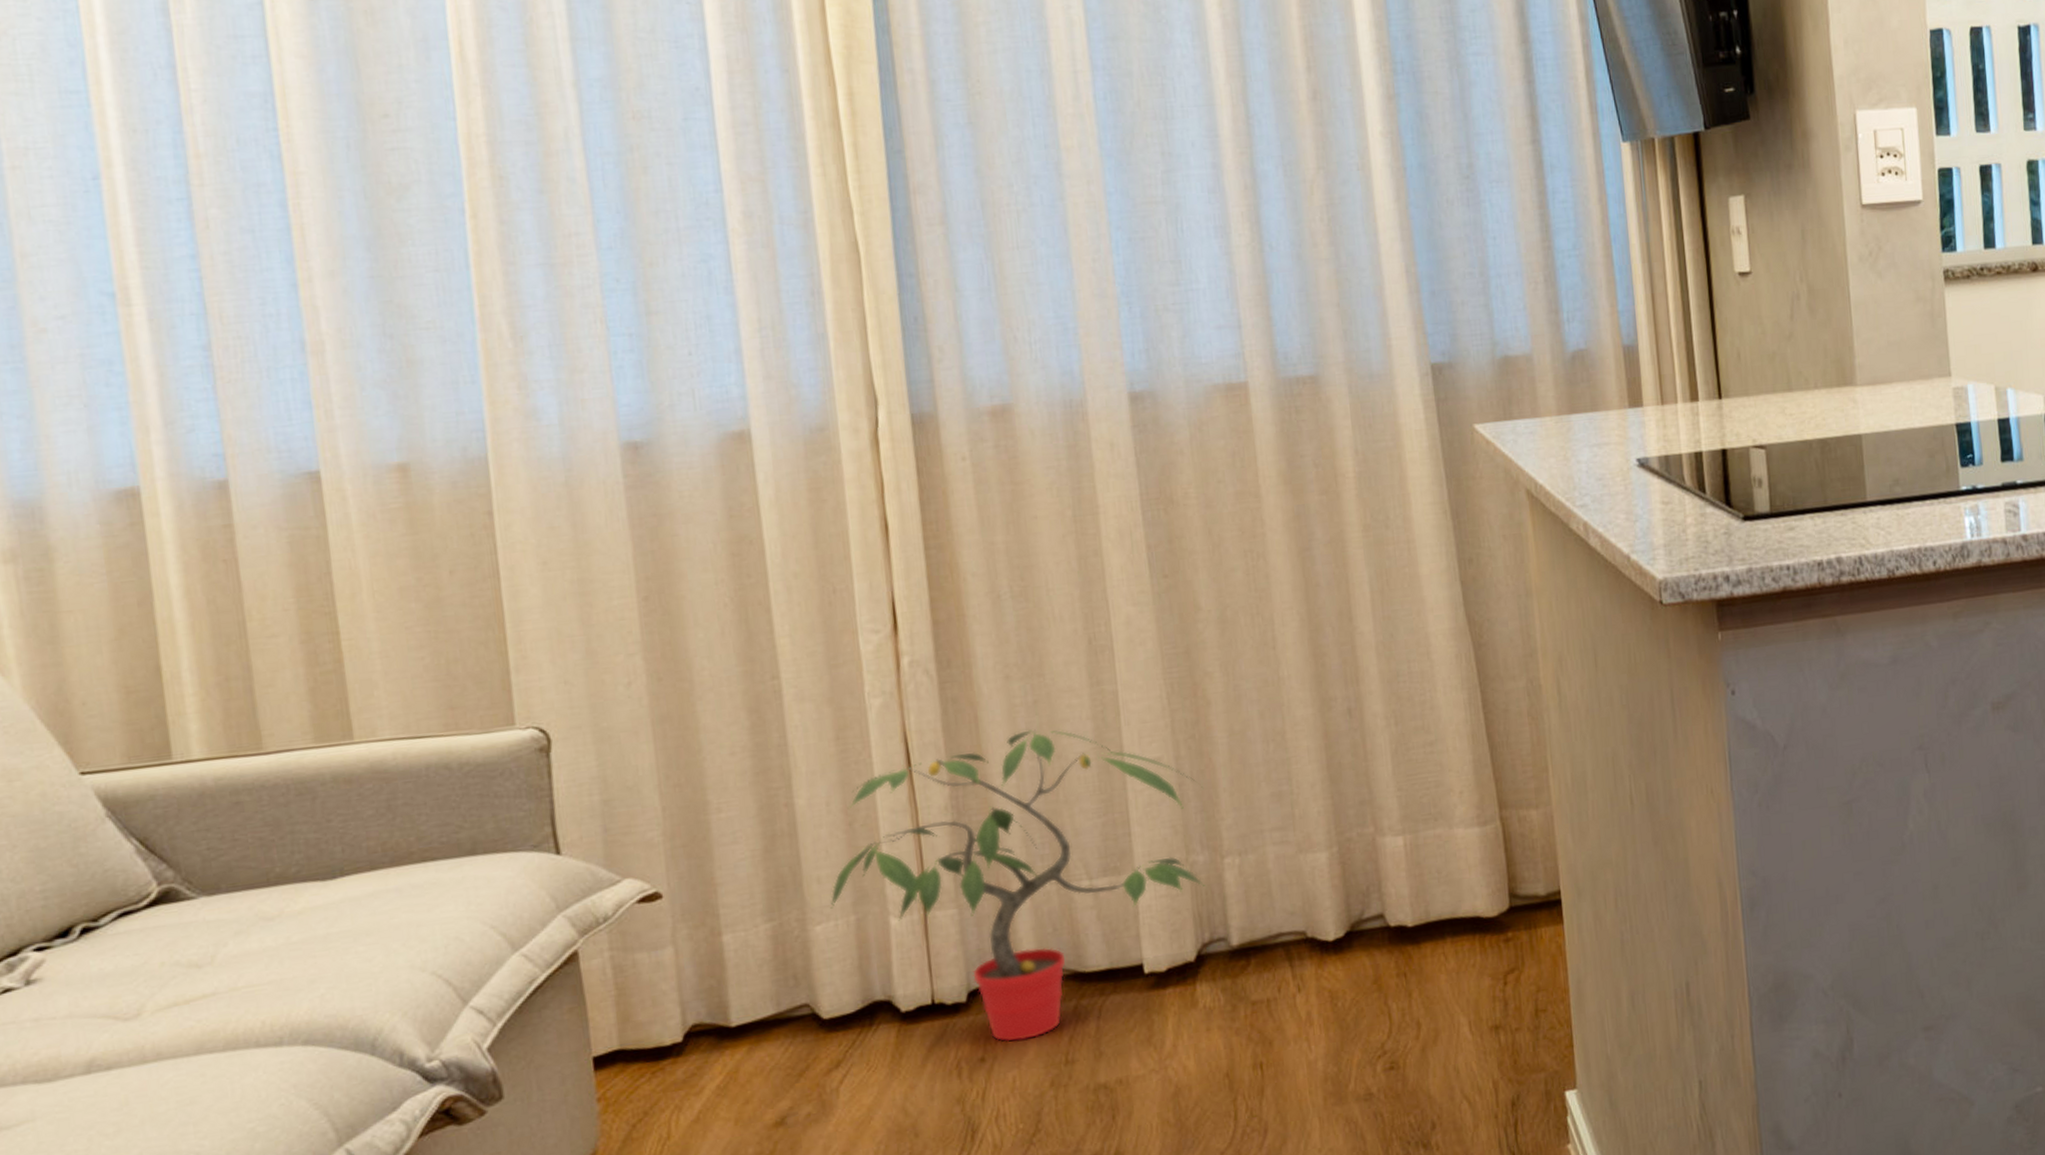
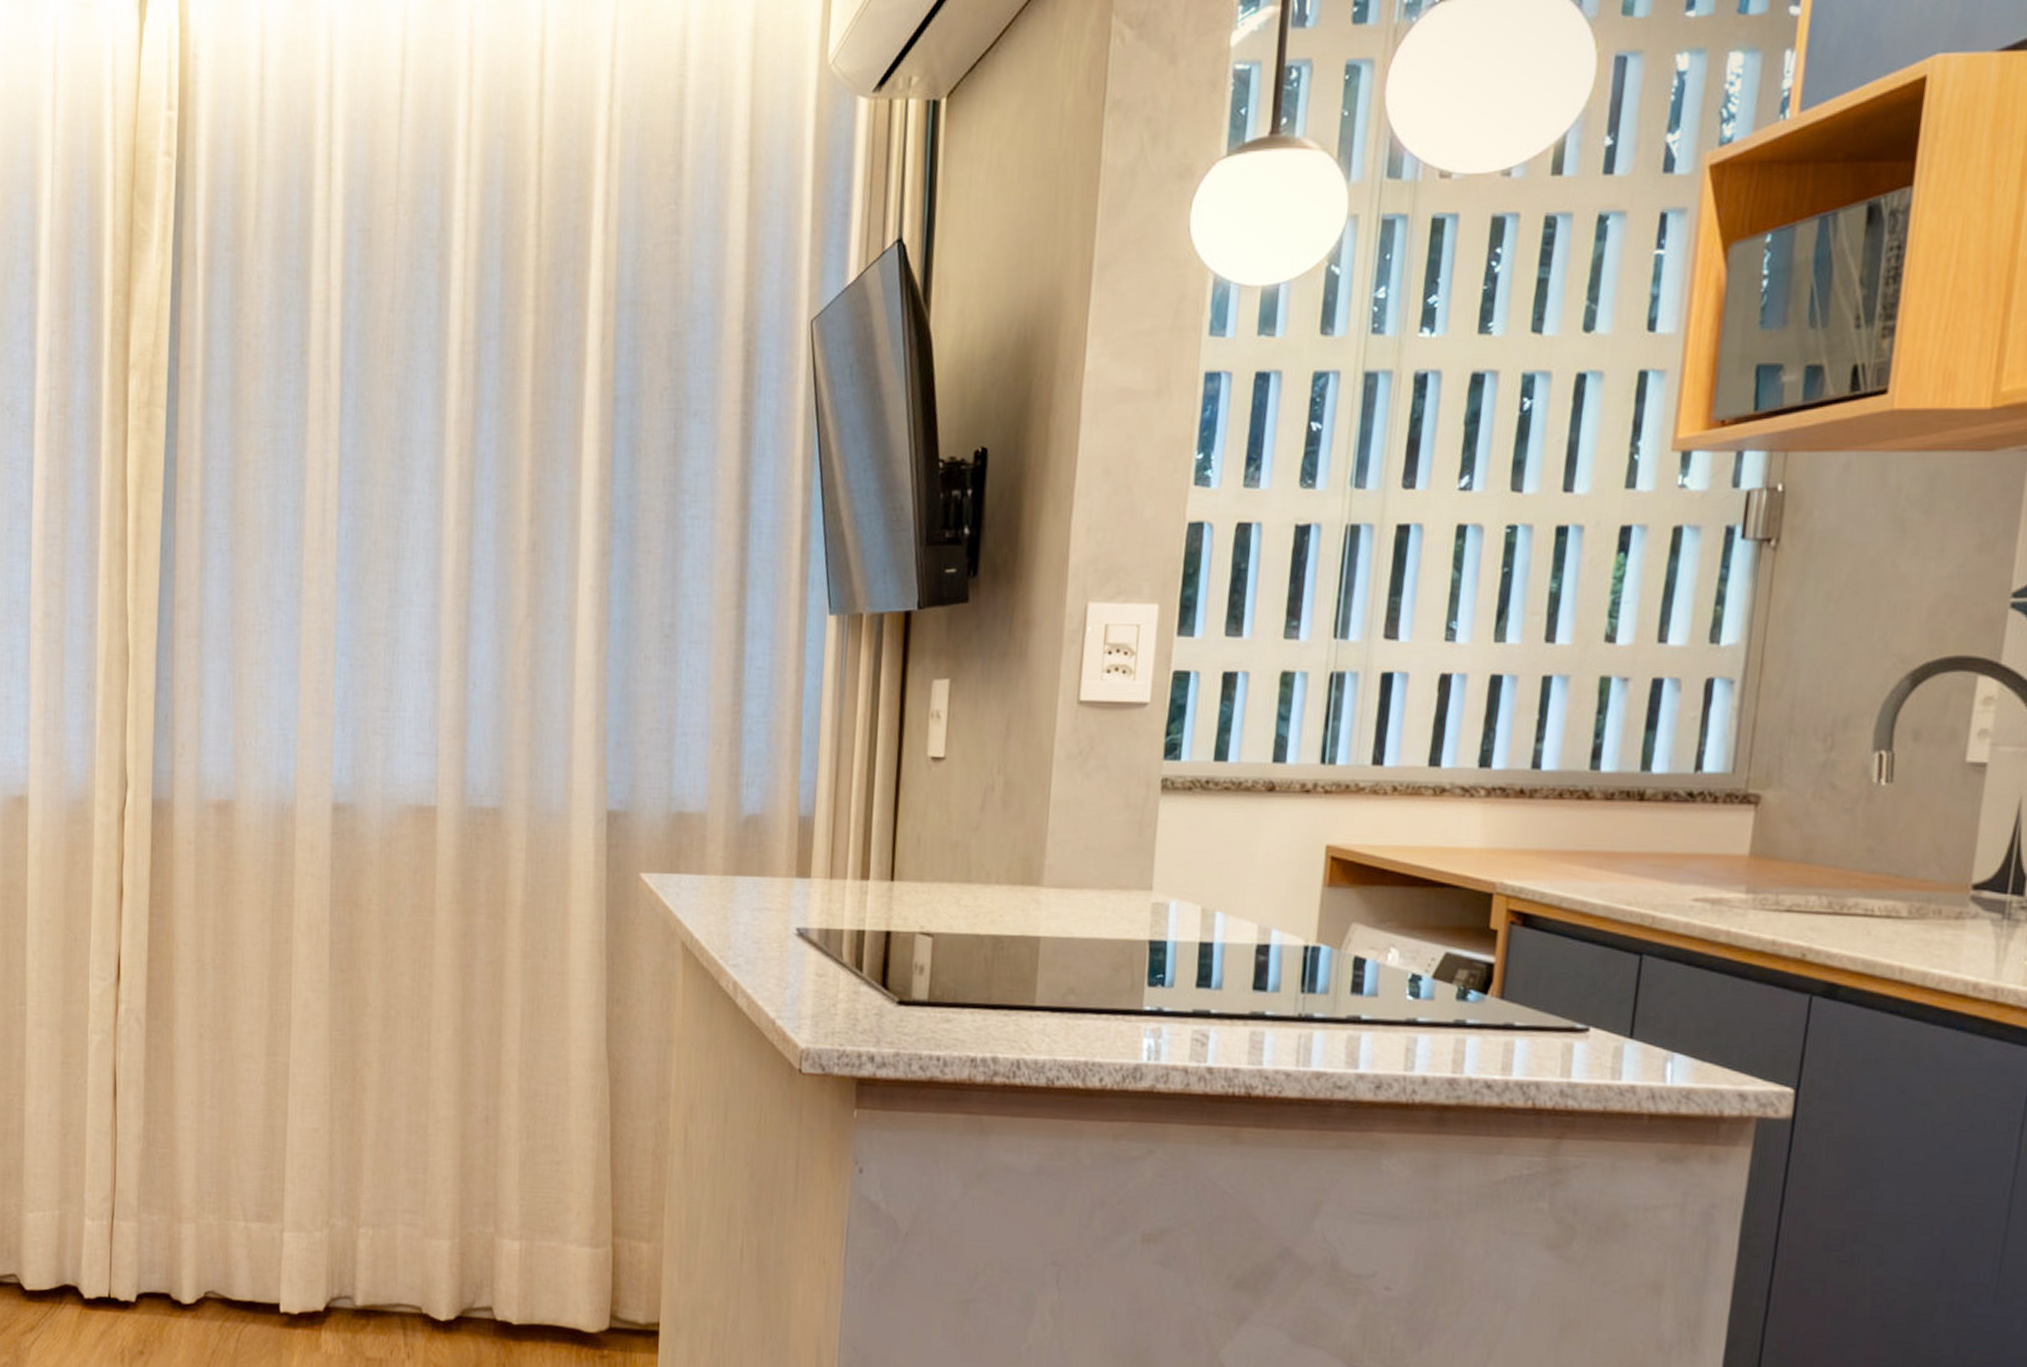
potted plant: present [830,729,1206,1042] -> none [41,1084,349,1345]

